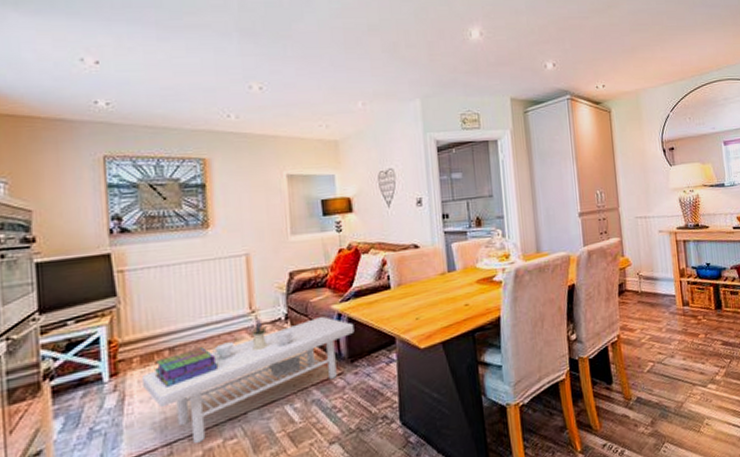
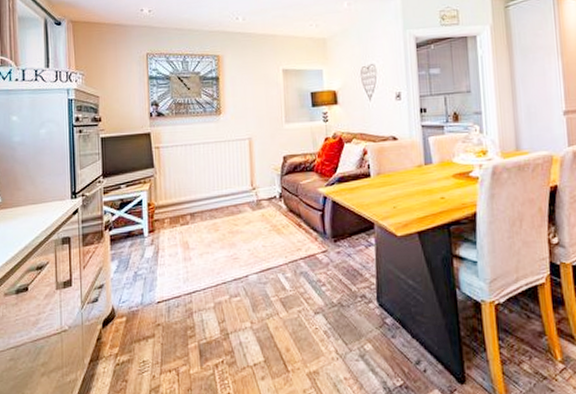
coffee table: present [141,317,355,443] -> none [170,195,338,296]
stack of books: present [153,347,219,388] -> none [179,216,227,246]

